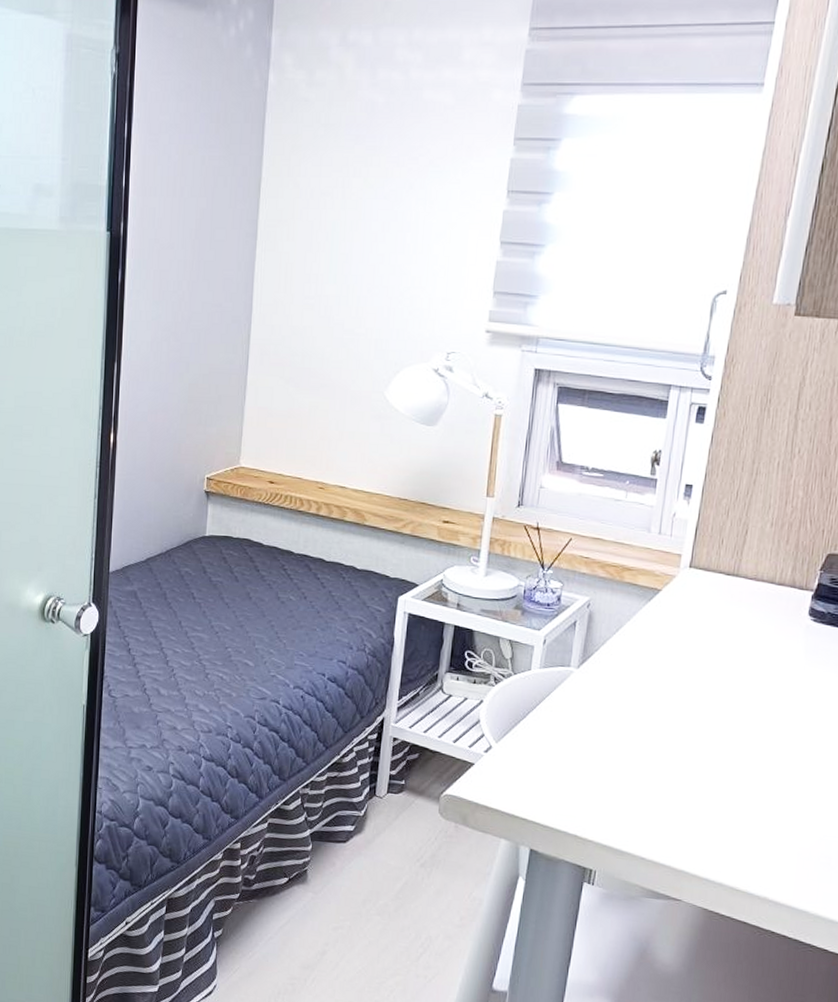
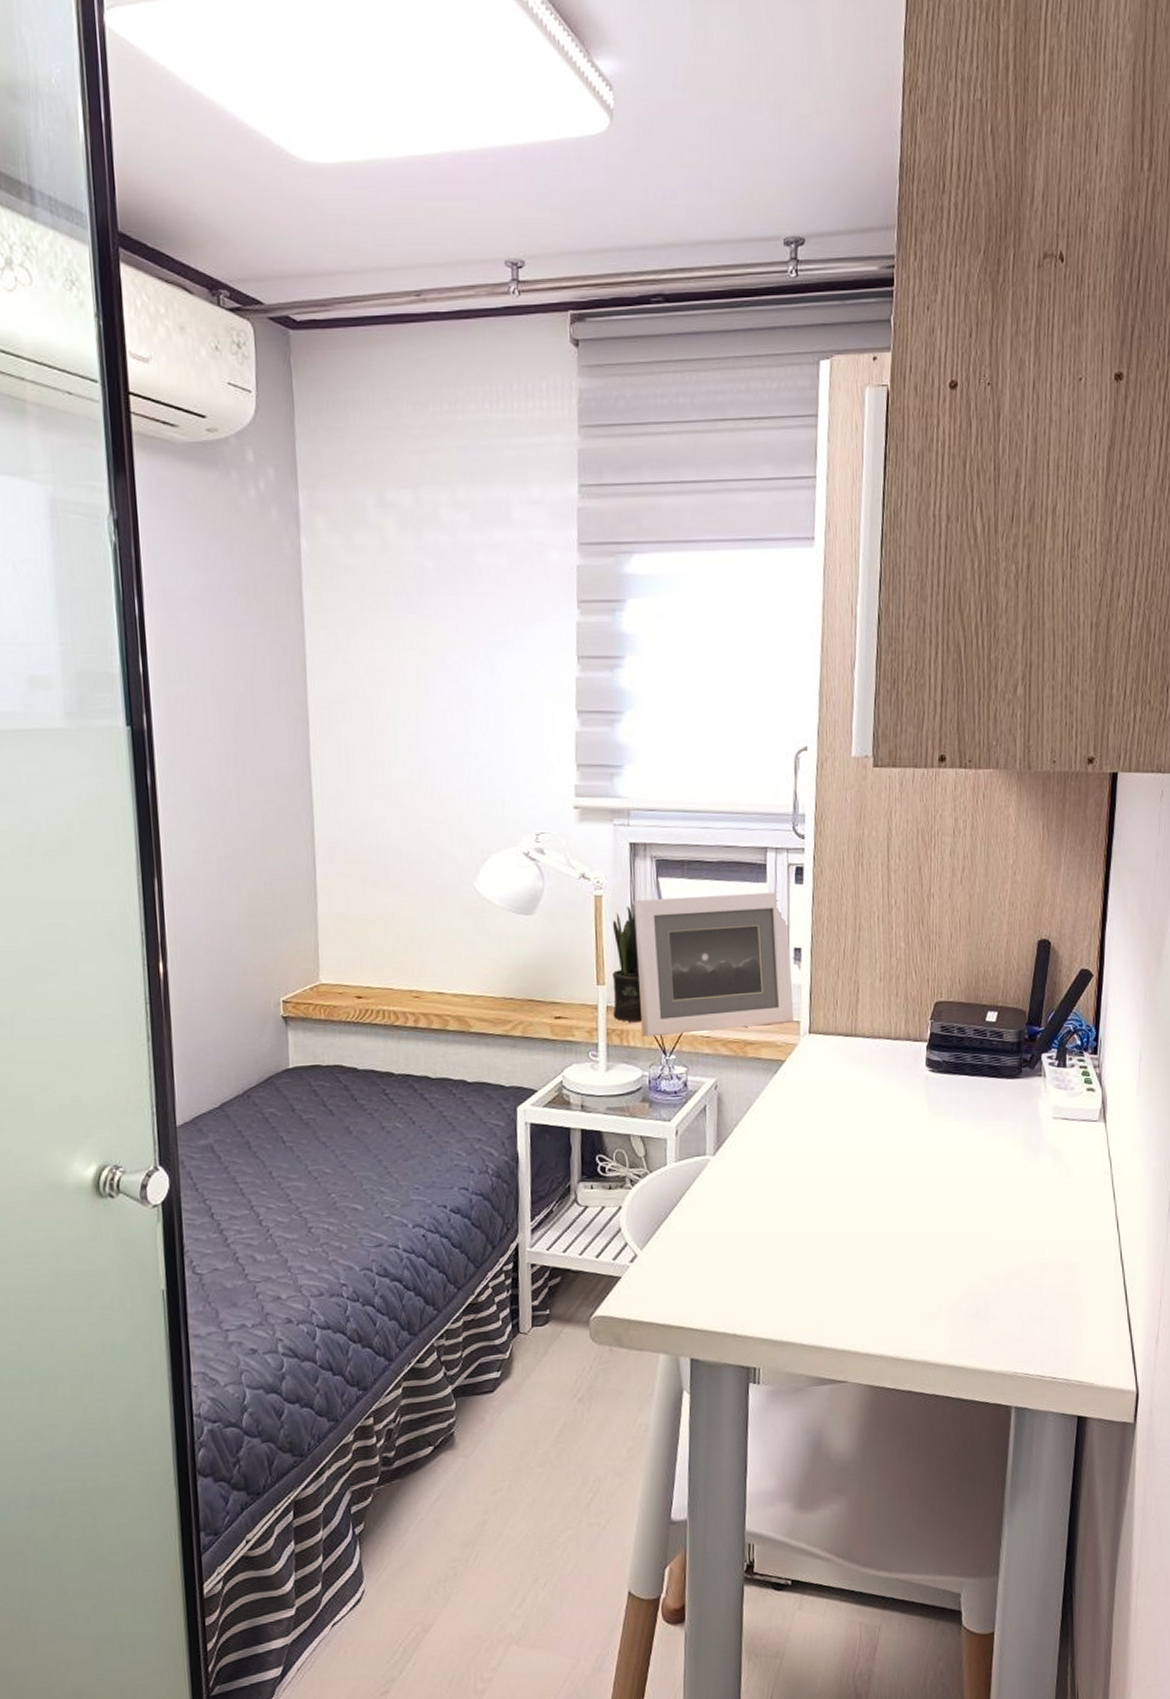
potted plant: none [498,426,533,536] -> present [612,904,643,1023]
picture frame: none [523,422,684,555] -> present [633,891,794,1038]

